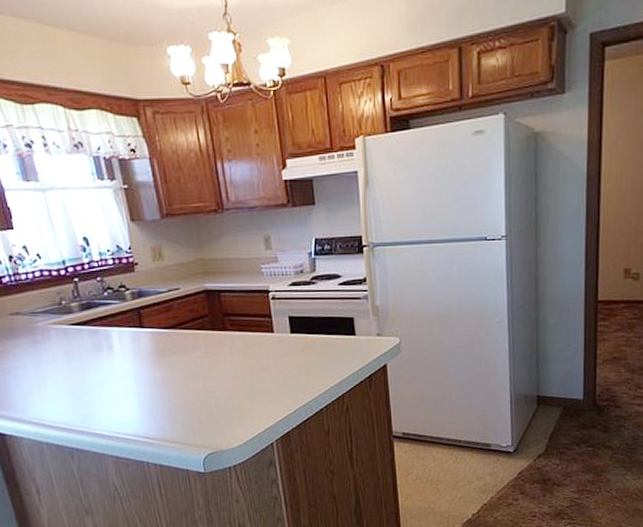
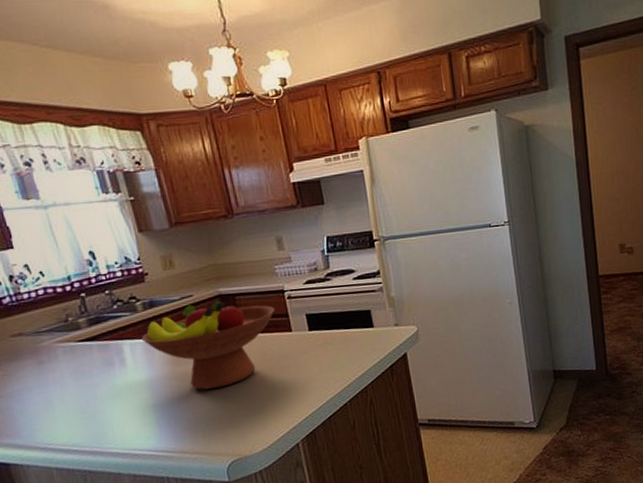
fruit bowl: none [128,296,259,382] -> present [141,300,275,390]

